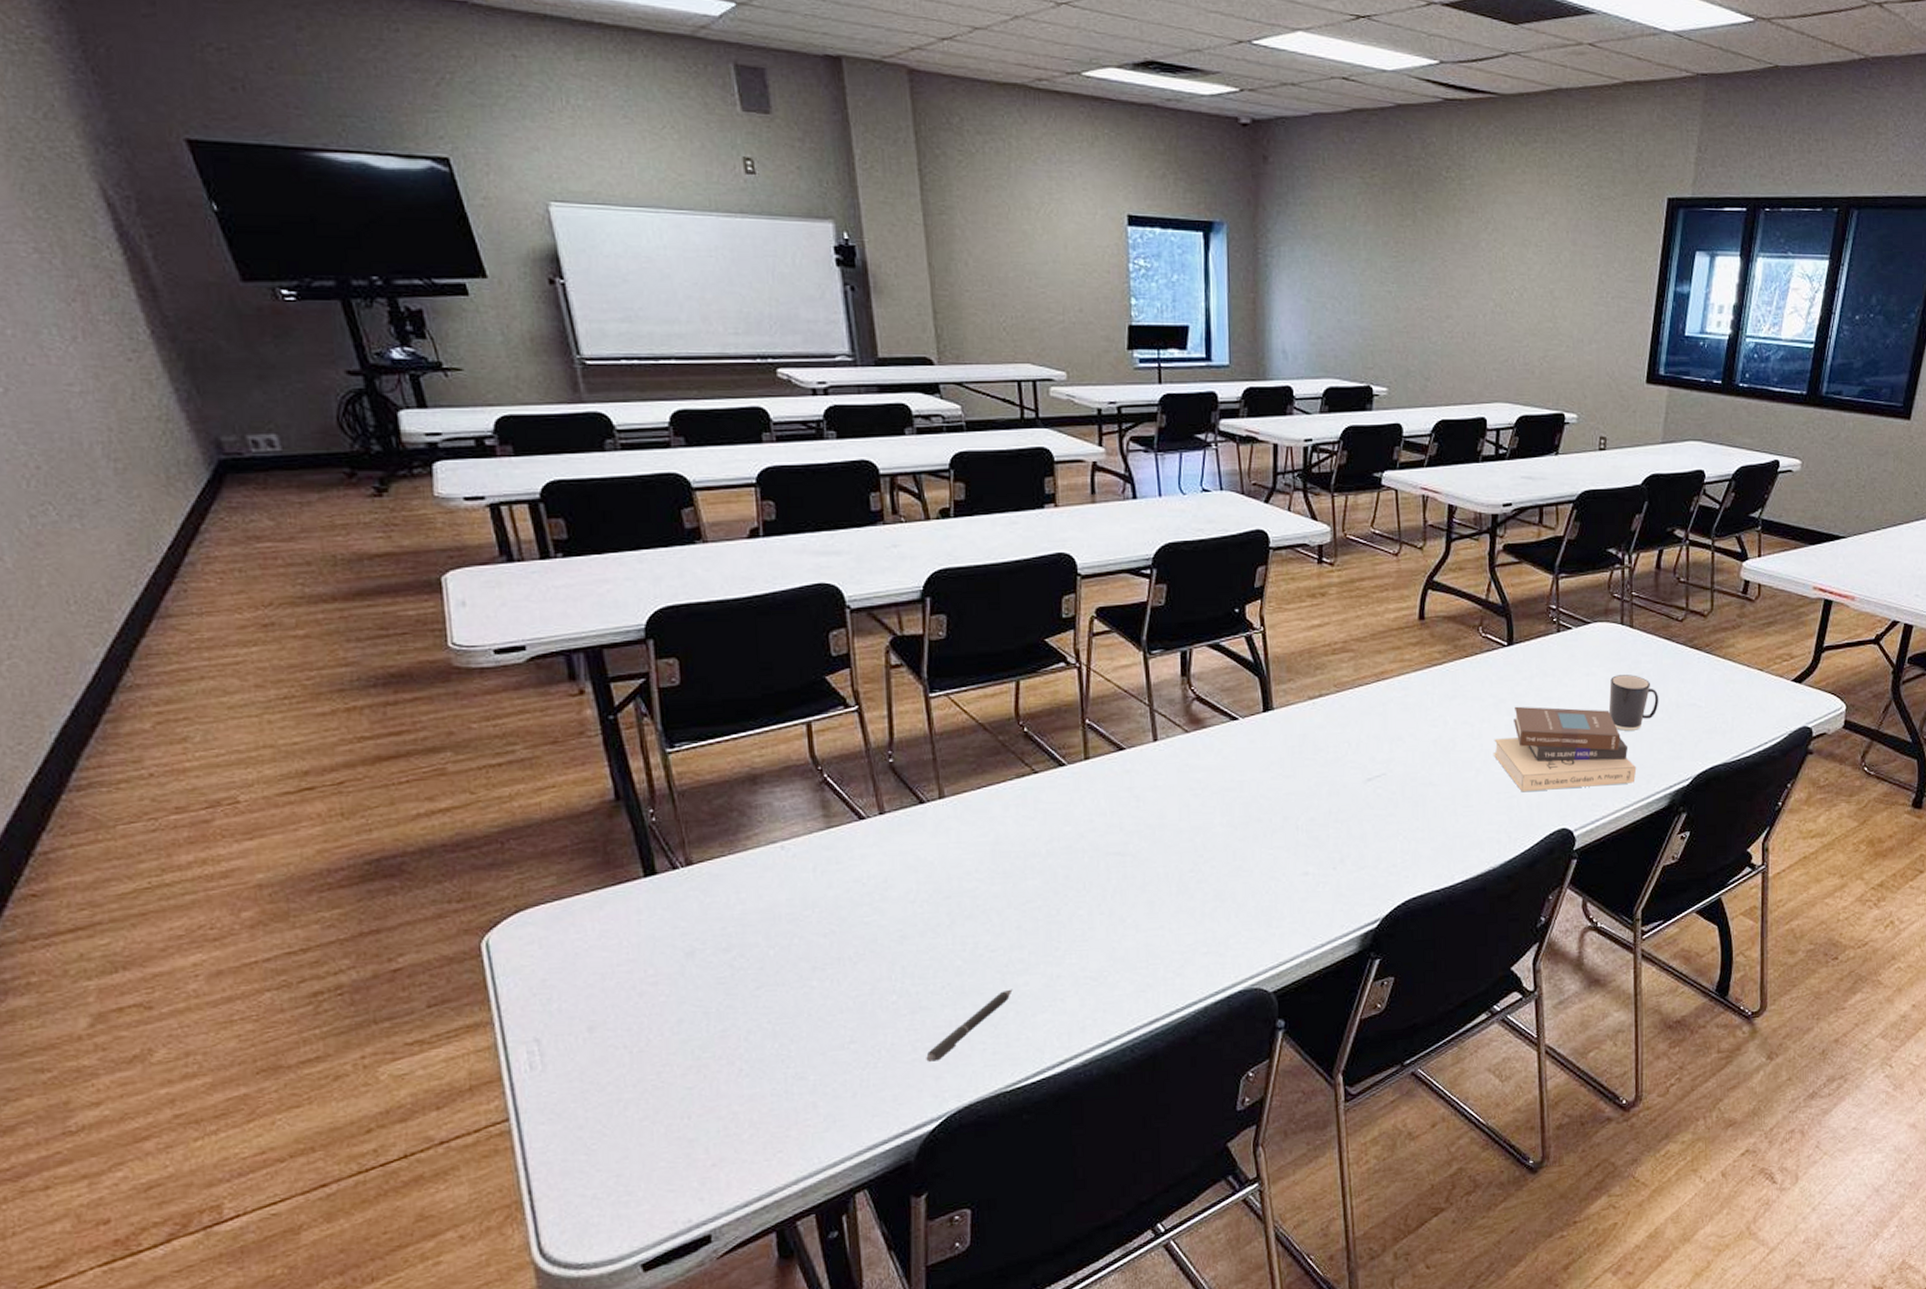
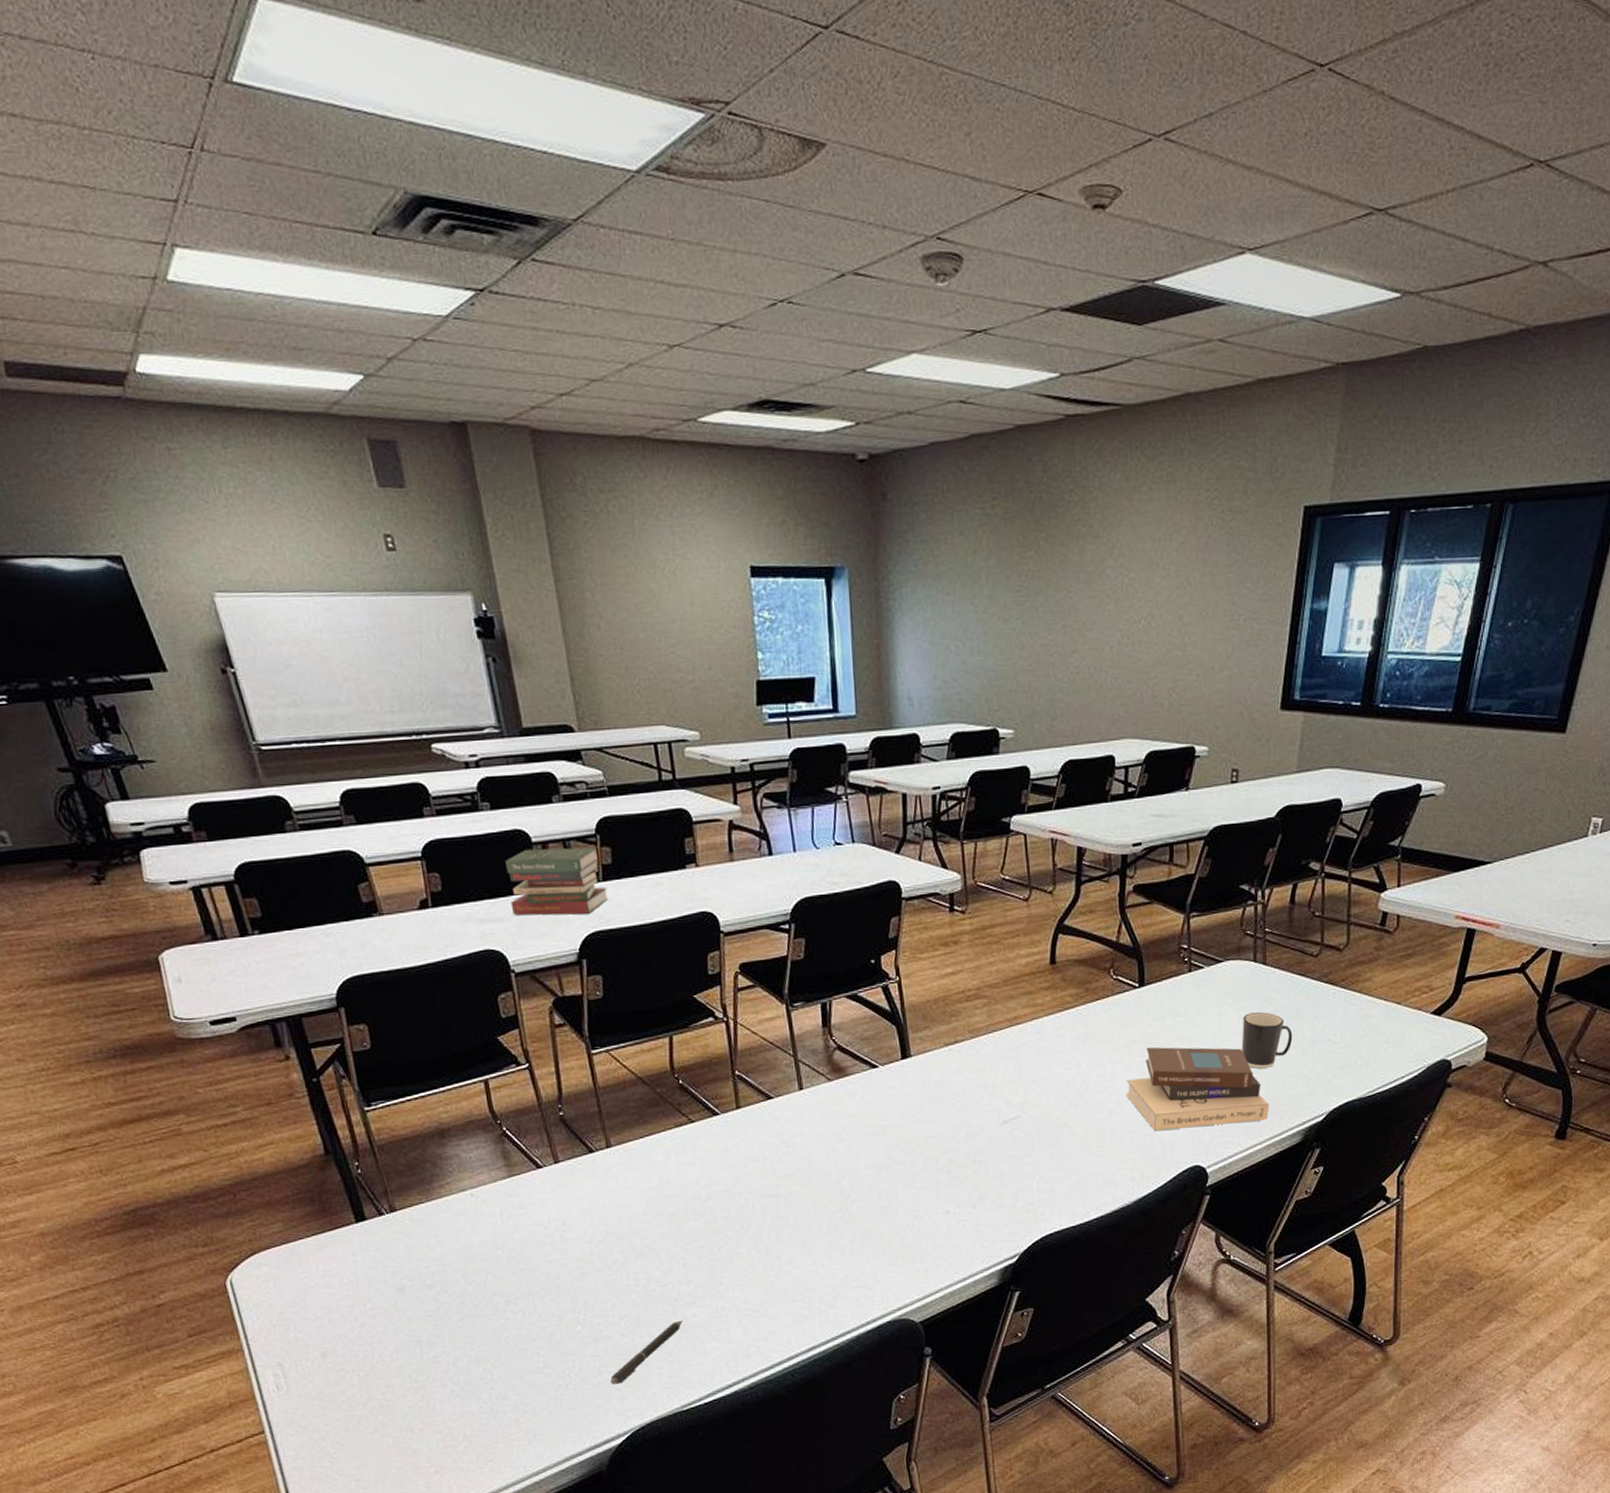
books: none [849,480,958,550] -> present [505,847,608,916]

